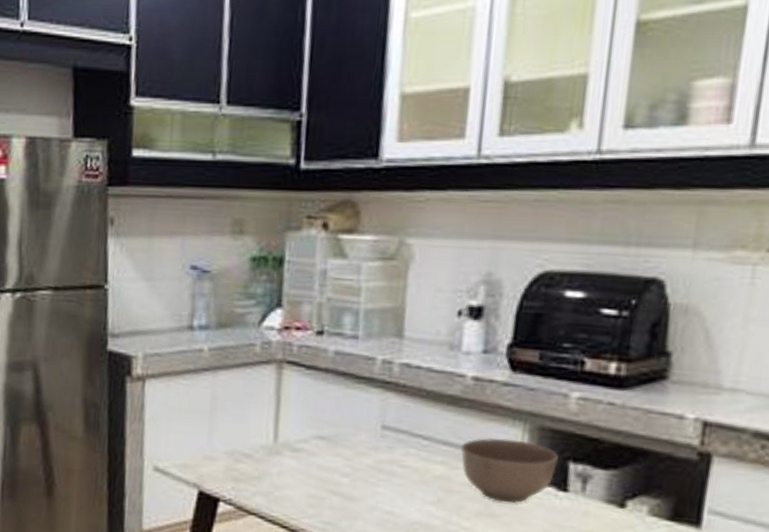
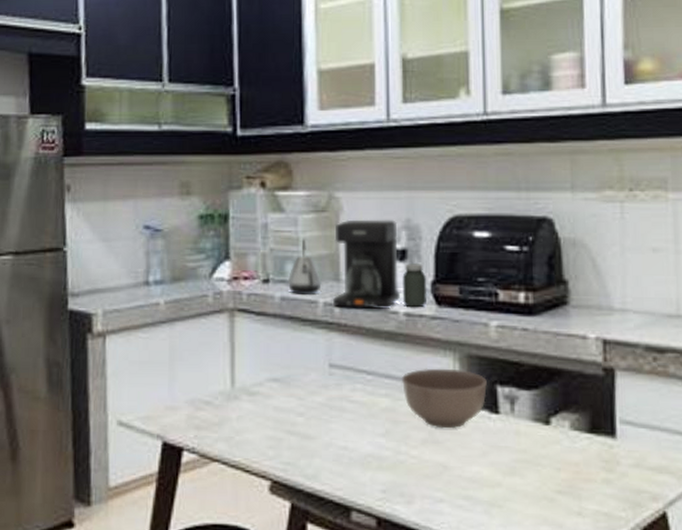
kettle: none [343,288,383,350] -> present [287,238,322,294]
coffee maker: none [392,270,475,371] -> present [332,219,400,309]
jar: none [472,323,502,371] -> present [402,264,426,307]

